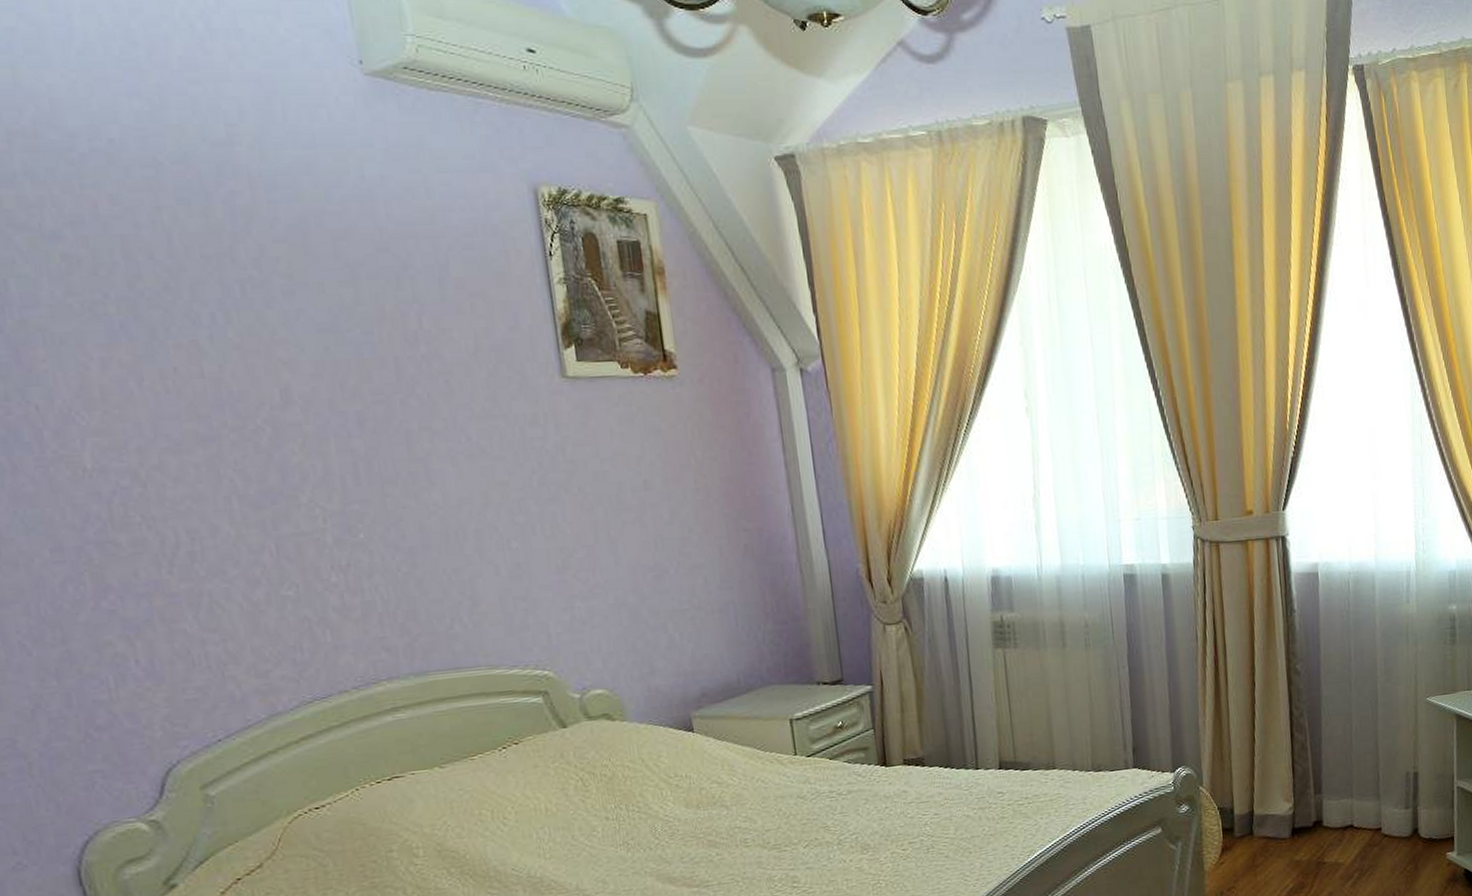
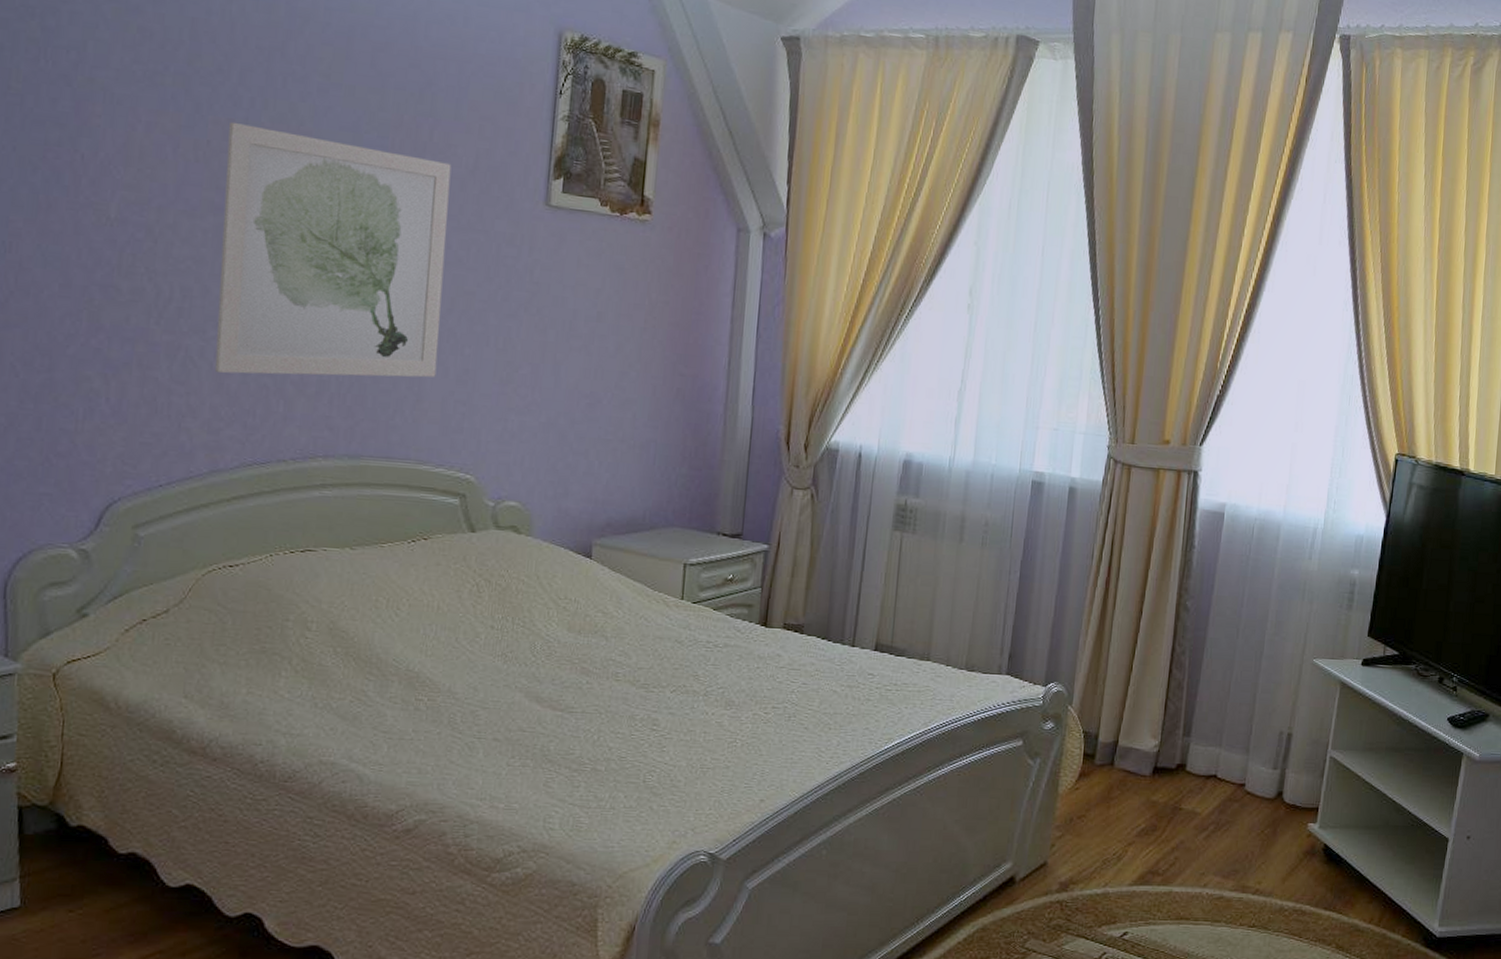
wall art: none [194,342,487,614] -> present [214,121,452,378]

